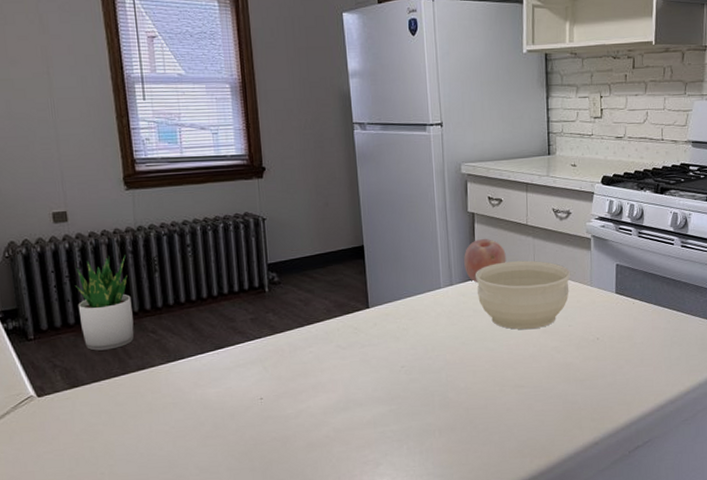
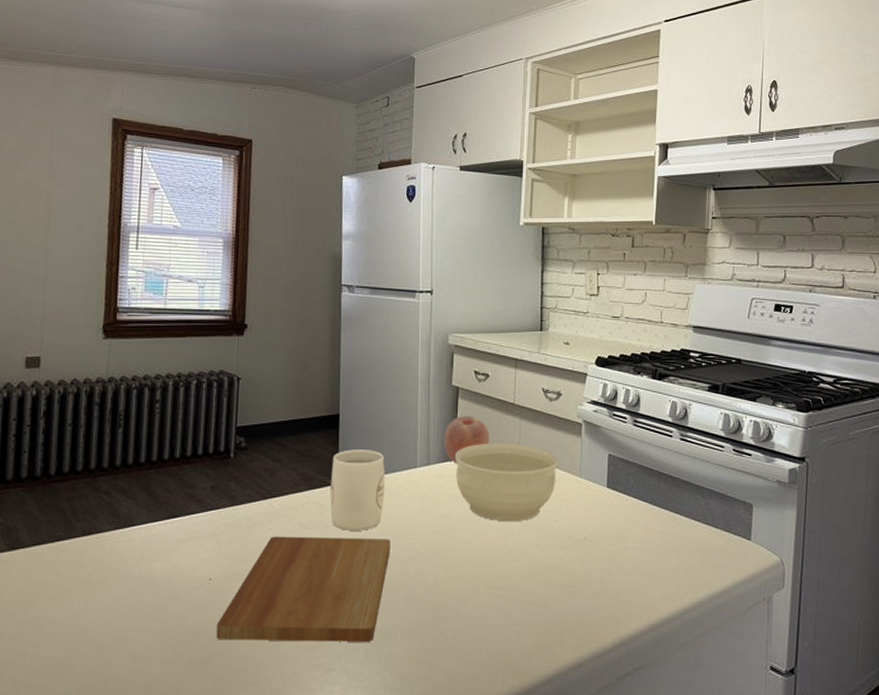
planter: present [74,255,134,351] -> none [32,406,92,510]
cutting board: none [272,352,423,448] -> present [216,536,391,642]
mug: none [361,275,413,348] -> present [330,449,386,531]

